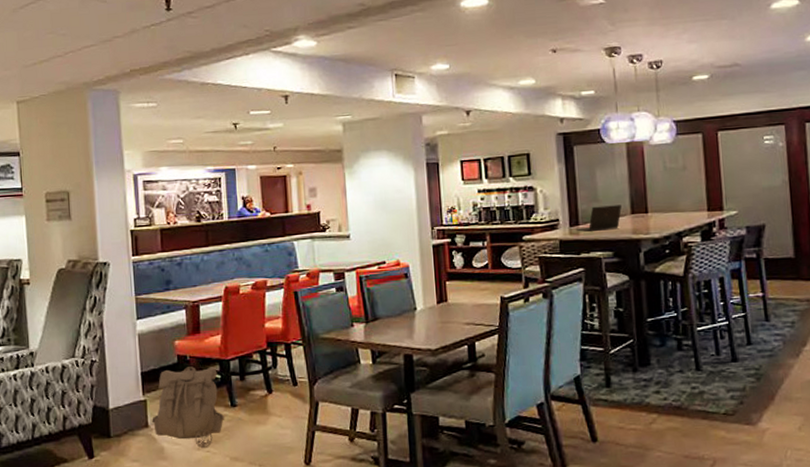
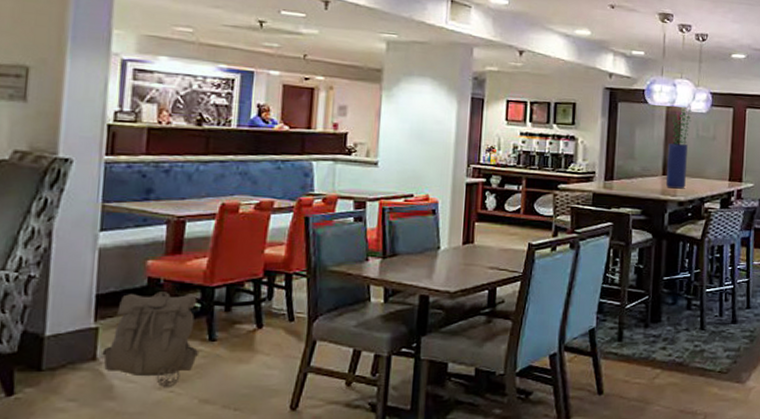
laptop: present [575,205,622,232] -> none [609,163,654,188]
vase: none [633,138,659,227] -> present [665,105,692,189]

